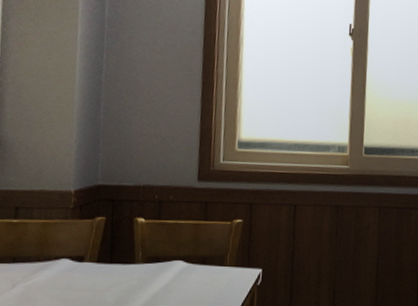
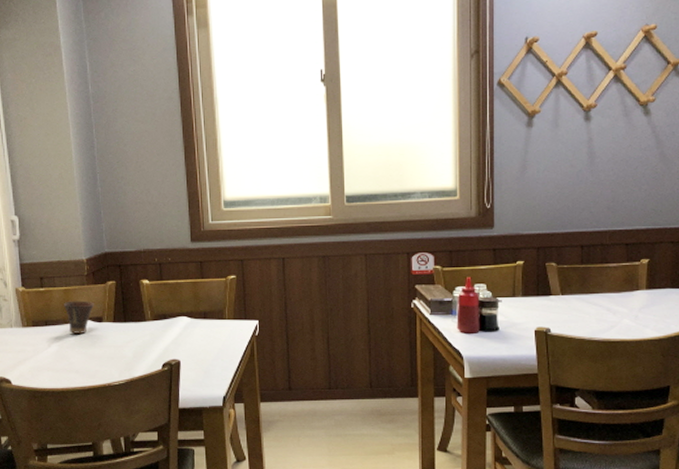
cup: none [39,236,76,274] -> present [64,300,94,334]

